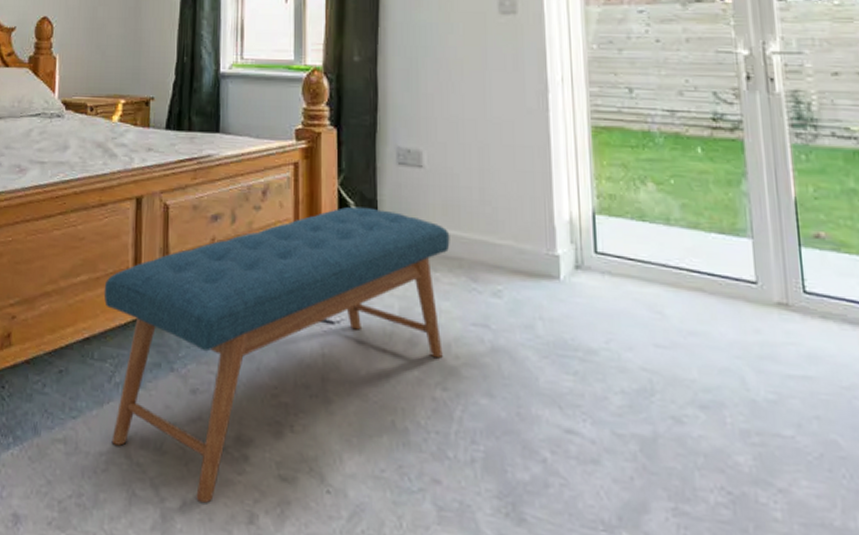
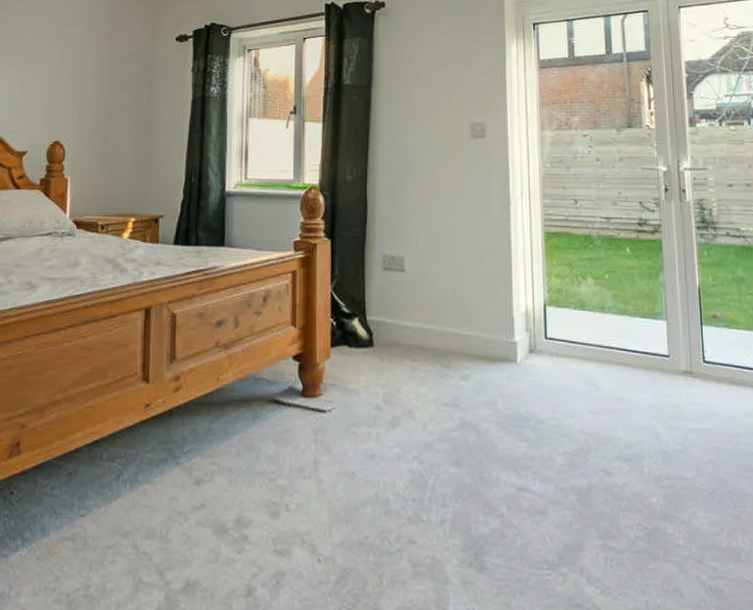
bench: present [103,206,450,504] -> none [112,308,427,583]

